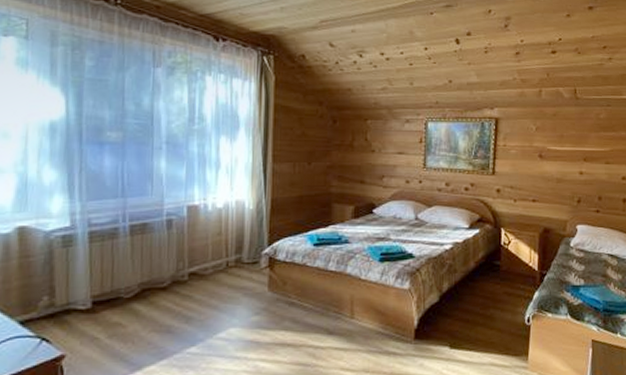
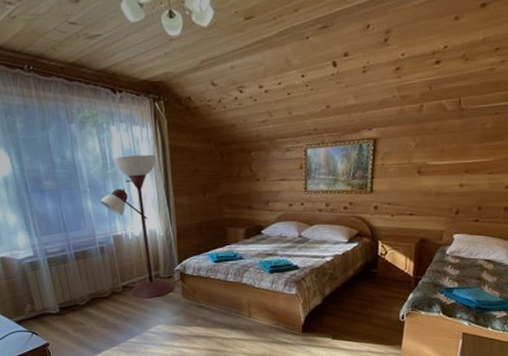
floor lamp: none [177,111,259,291] -> present [99,154,174,299]

